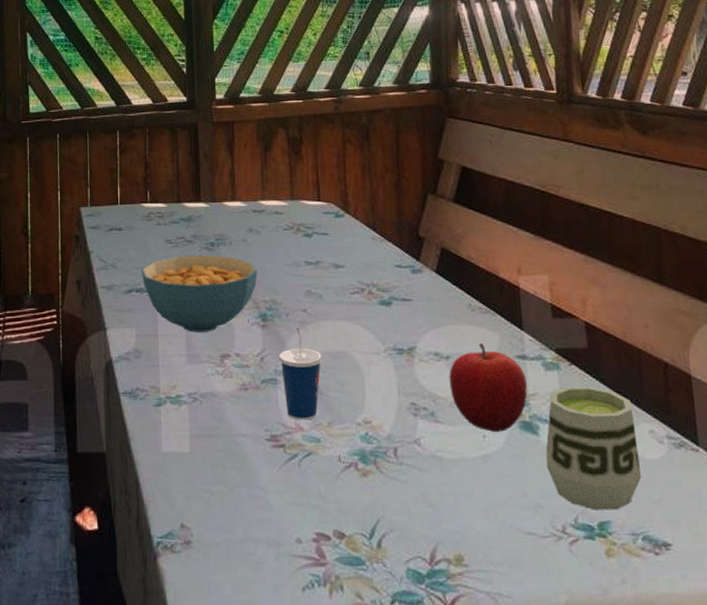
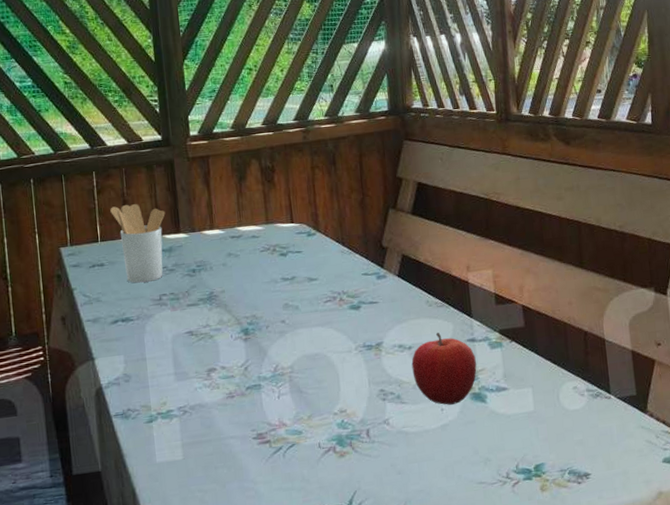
utensil holder: none [131,166,186,252] -> present [110,203,165,283]
cereal bowl: present [142,254,258,332] -> none [126,280,238,353]
cup: present [279,328,322,420] -> none [261,337,301,418]
cup: present [545,386,641,510] -> none [492,357,567,457]

